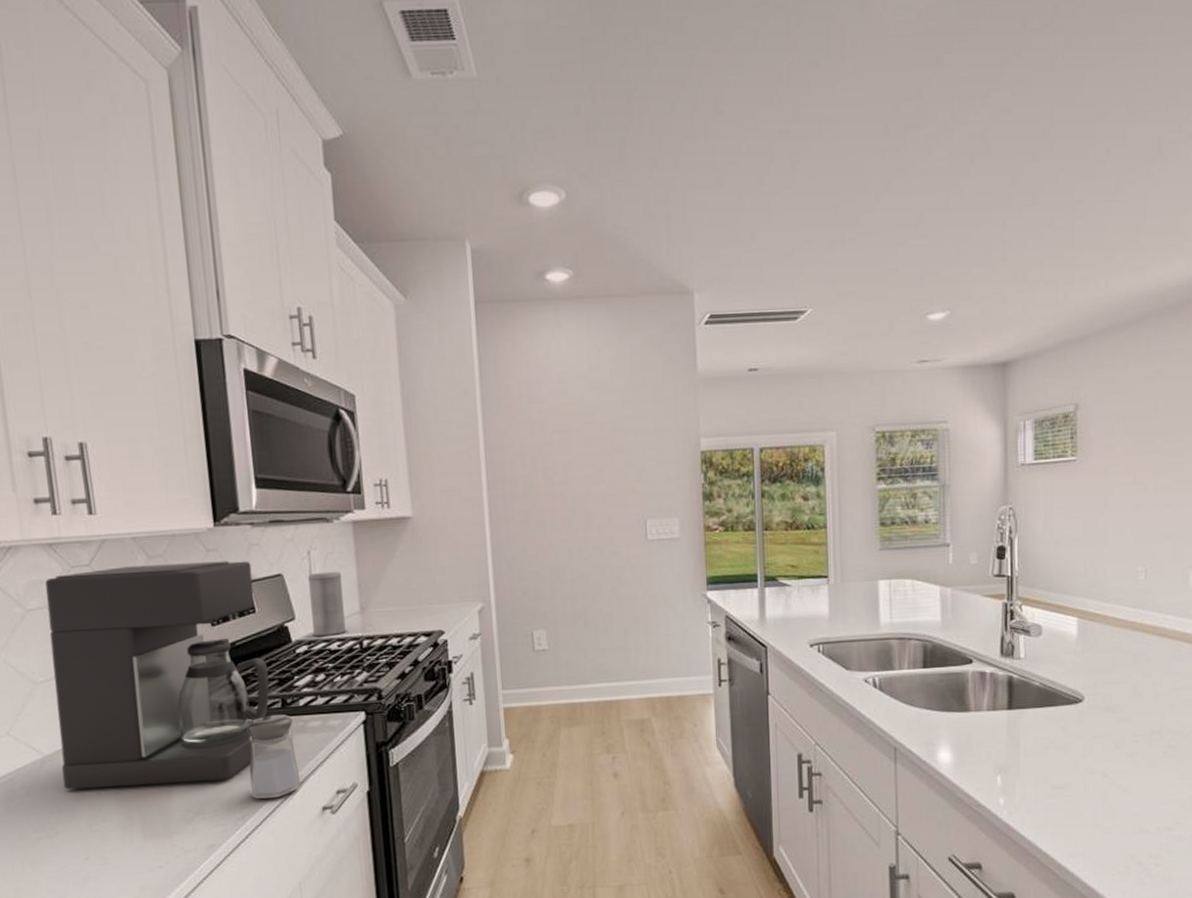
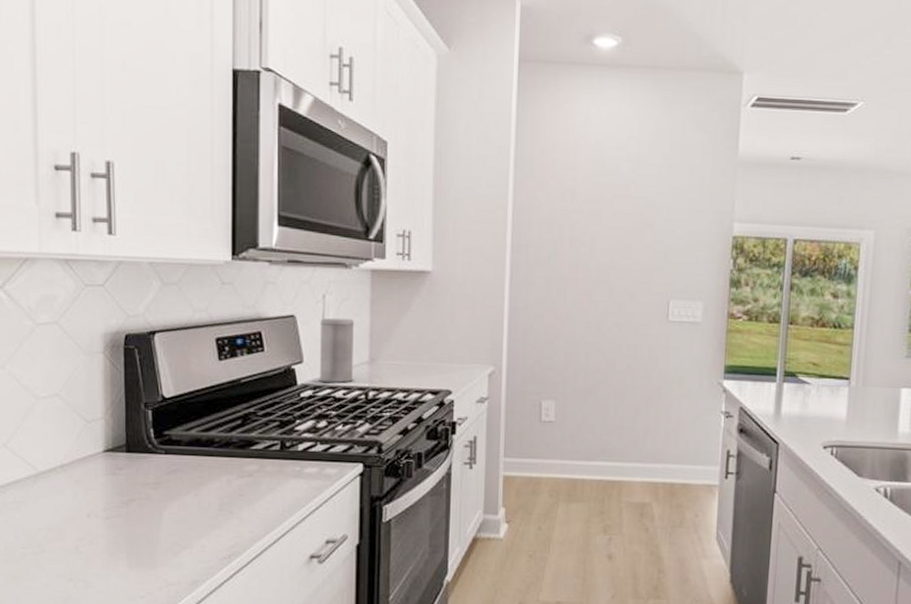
coffee maker: present [45,561,270,790] -> none [54,290,270,517]
salt shaker: present [247,714,301,799] -> none [239,456,291,541]

